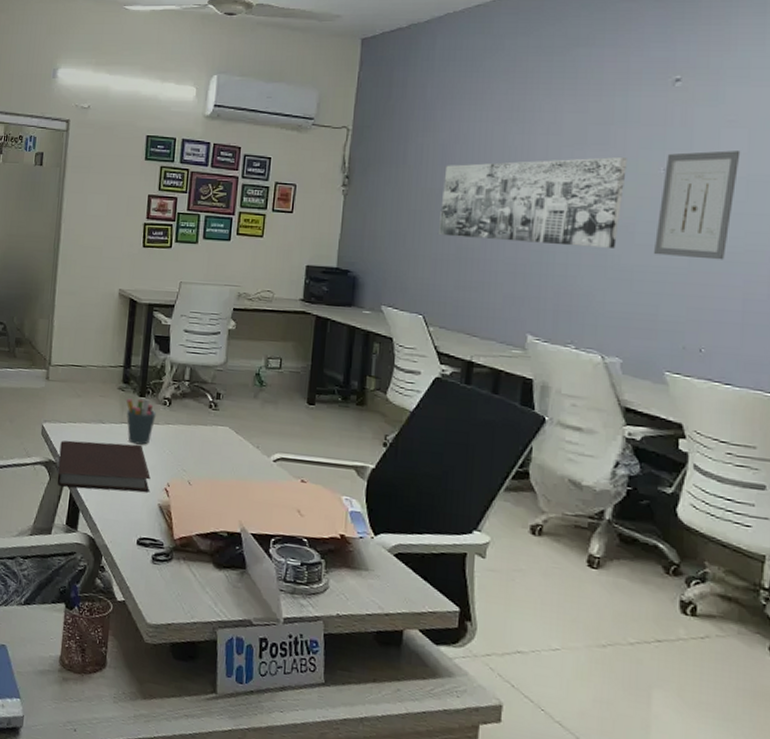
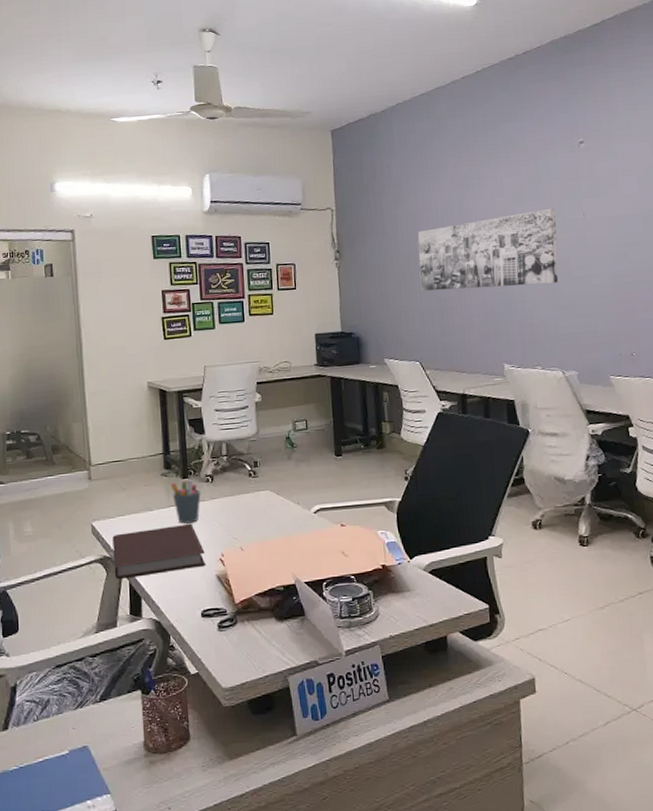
wall art: present [654,150,741,260] -> none [583,193,637,284]

